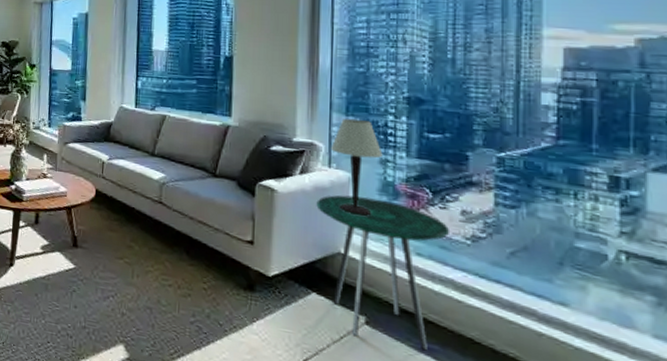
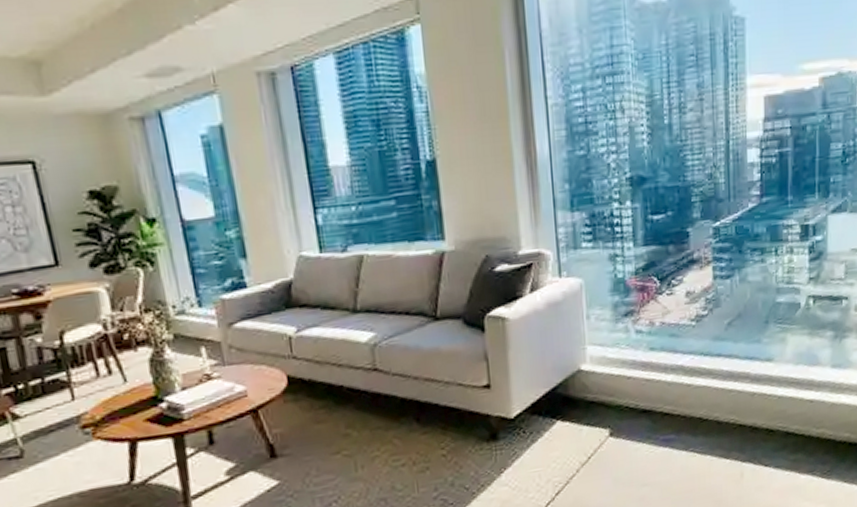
side table: present [316,195,450,351] -> none [551,300,678,452]
table lamp: present [331,118,383,216] -> none [560,212,611,325]

